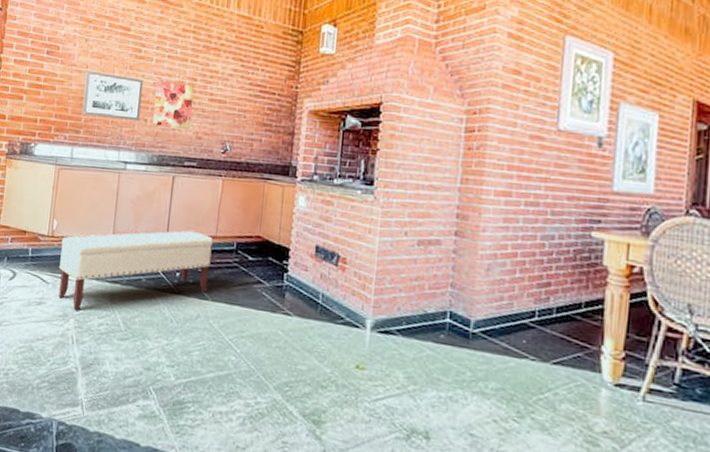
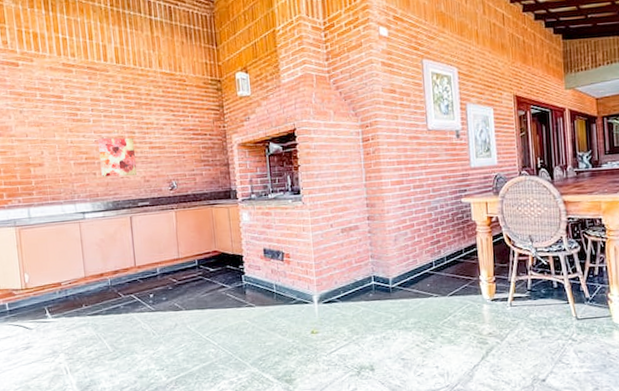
bench: present [58,230,213,311] -> none [36,258,179,346]
wall art: present [81,70,143,121] -> none [26,138,89,179]

